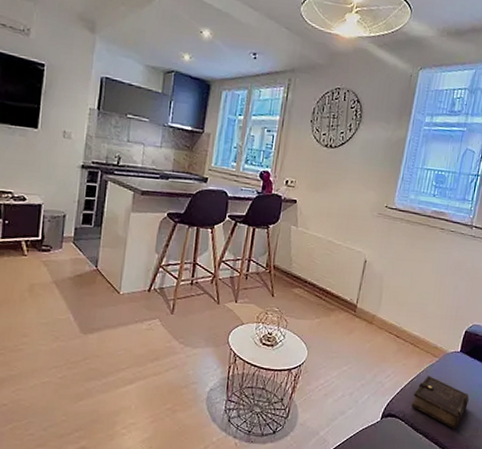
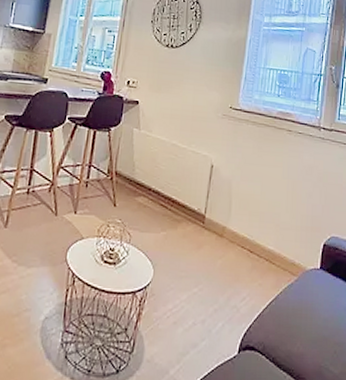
book: present [411,376,469,429] -> none [271,298,335,364]

